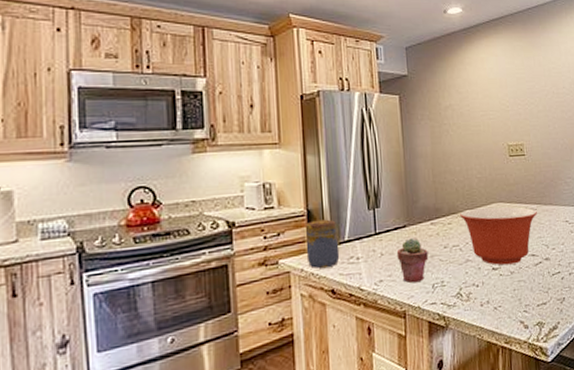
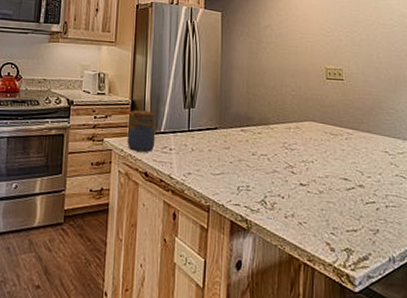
potted succulent: present [396,237,429,283] -> none [206,140,236,182]
mixing bowl: present [459,206,537,265] -> none [269,123,353,184]

